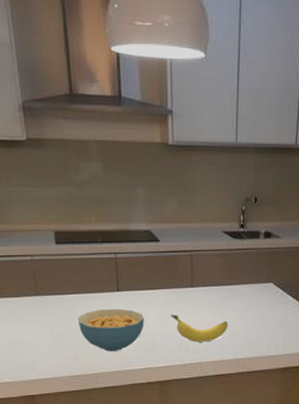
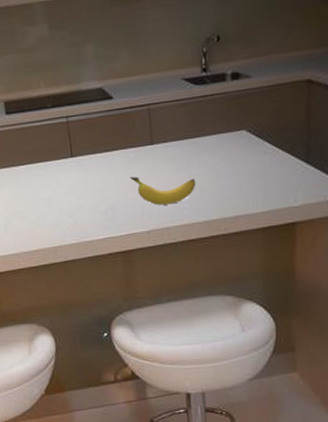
cereal bowl: present [77,308,144,351] -> none [32,175,102,223]

